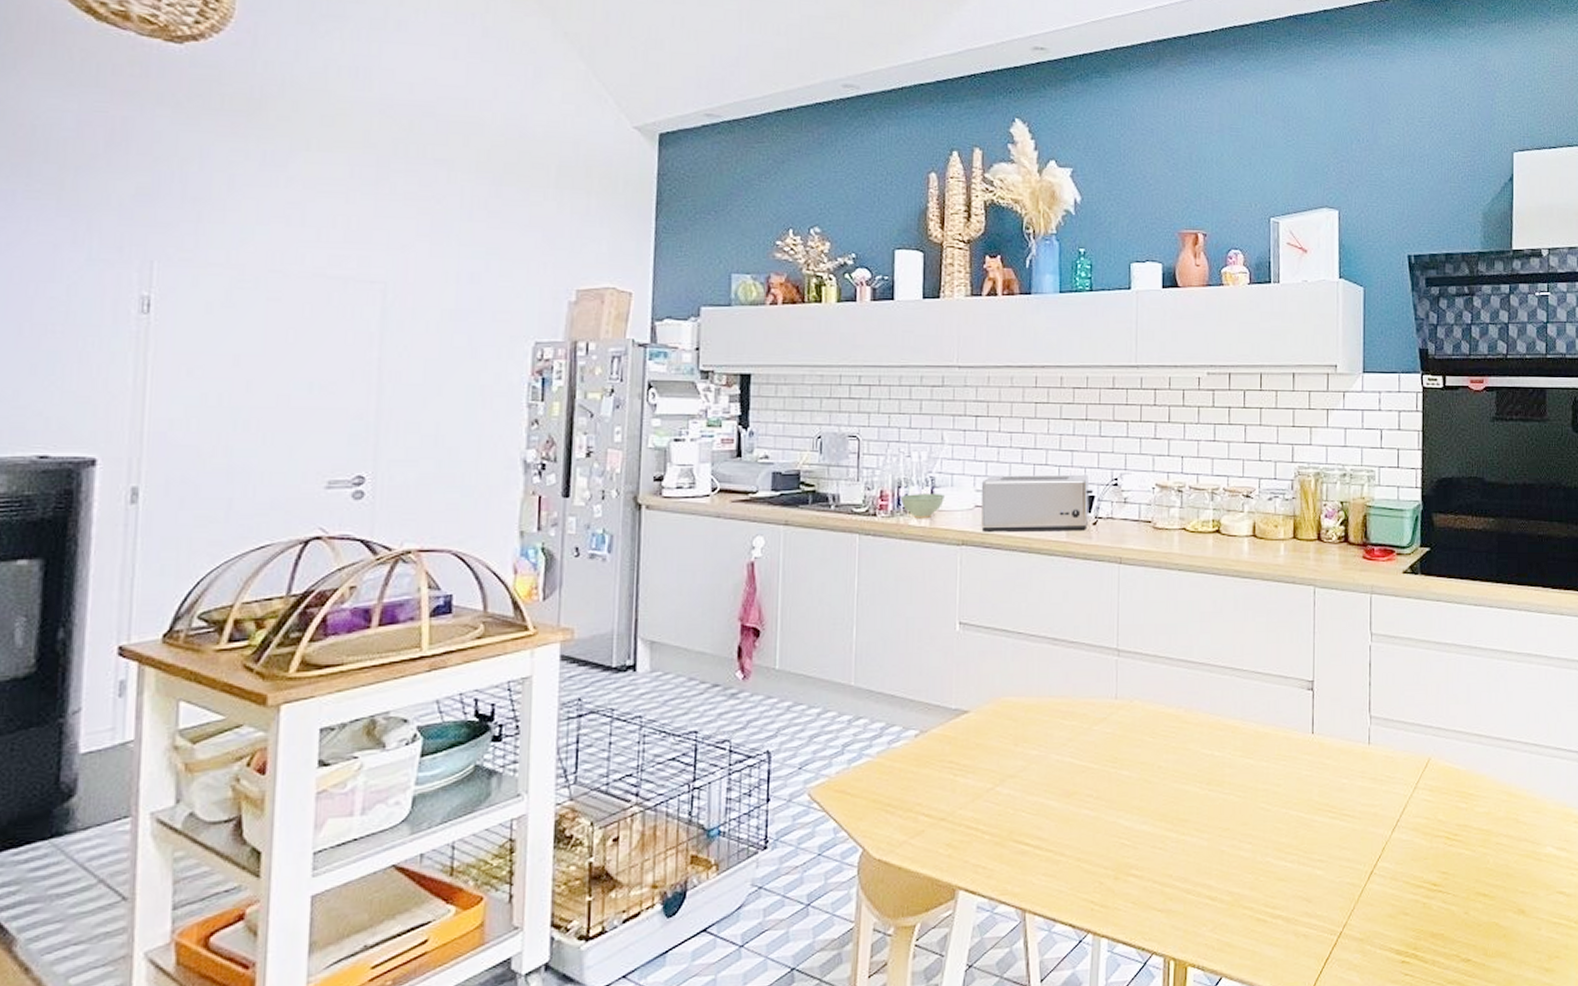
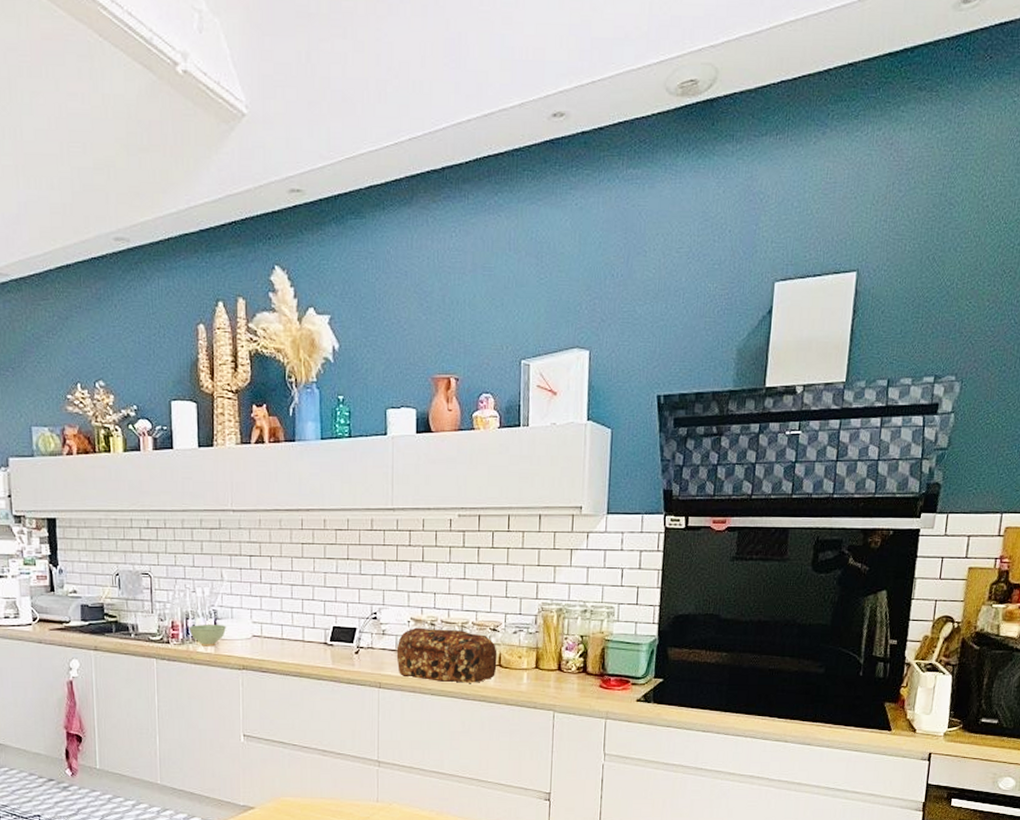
toaster: present [981,474,1093,532] -> none [257,608,355,659]
bread loaf: none [1139,494,1251,556] -> present [396,627,497,683]

